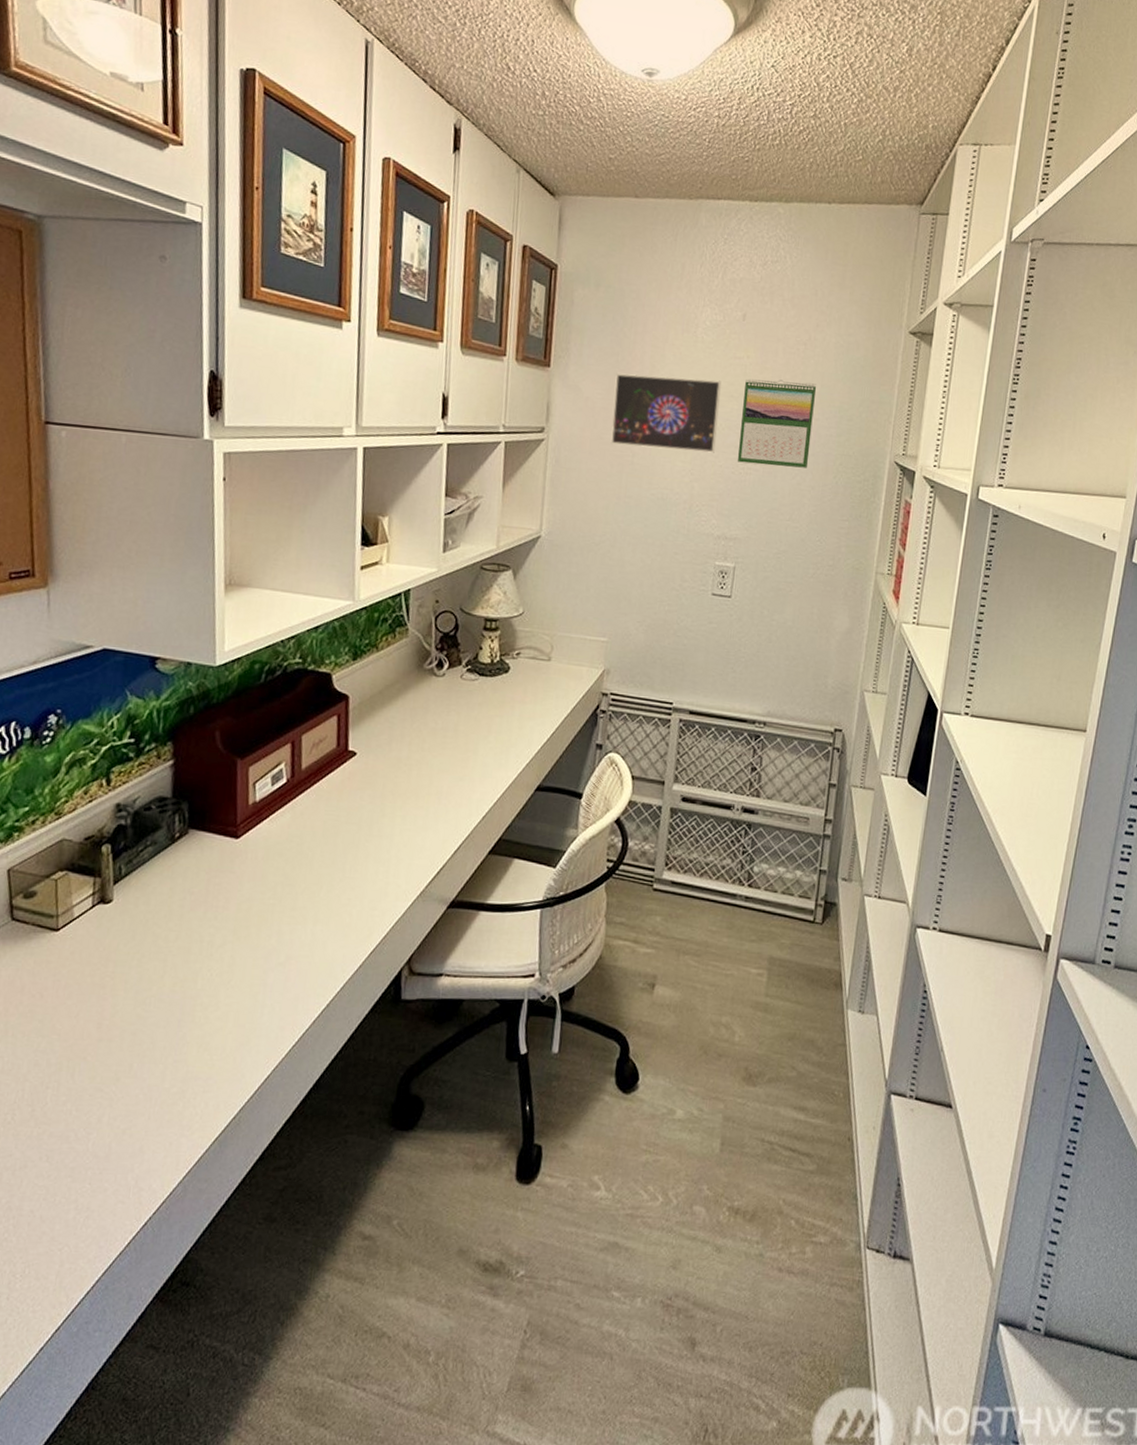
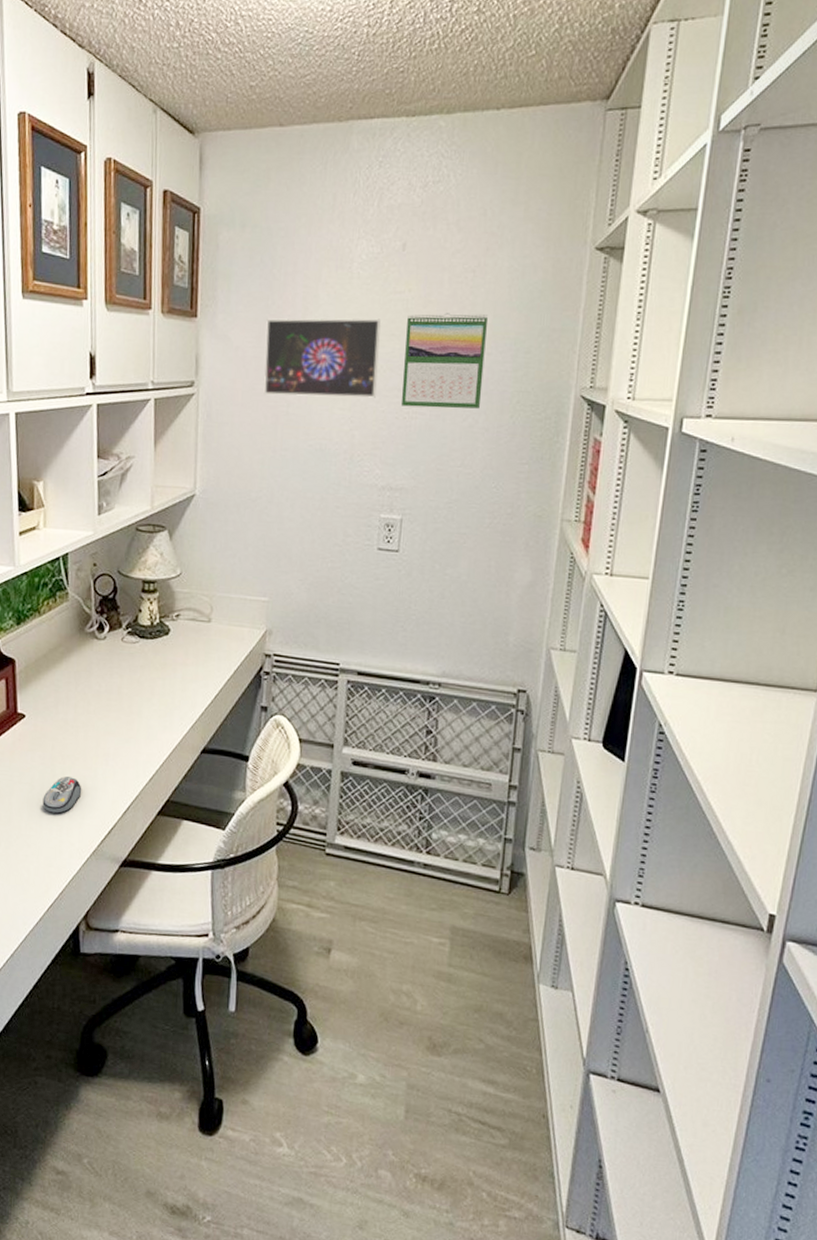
computer mouse: none [369,816,412,855] -> present [42,776,82,814]

